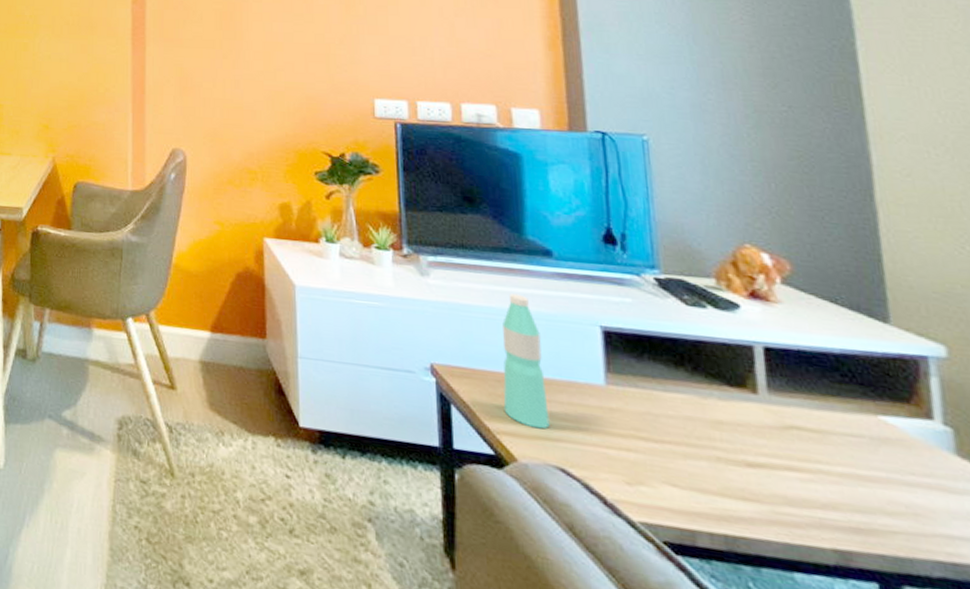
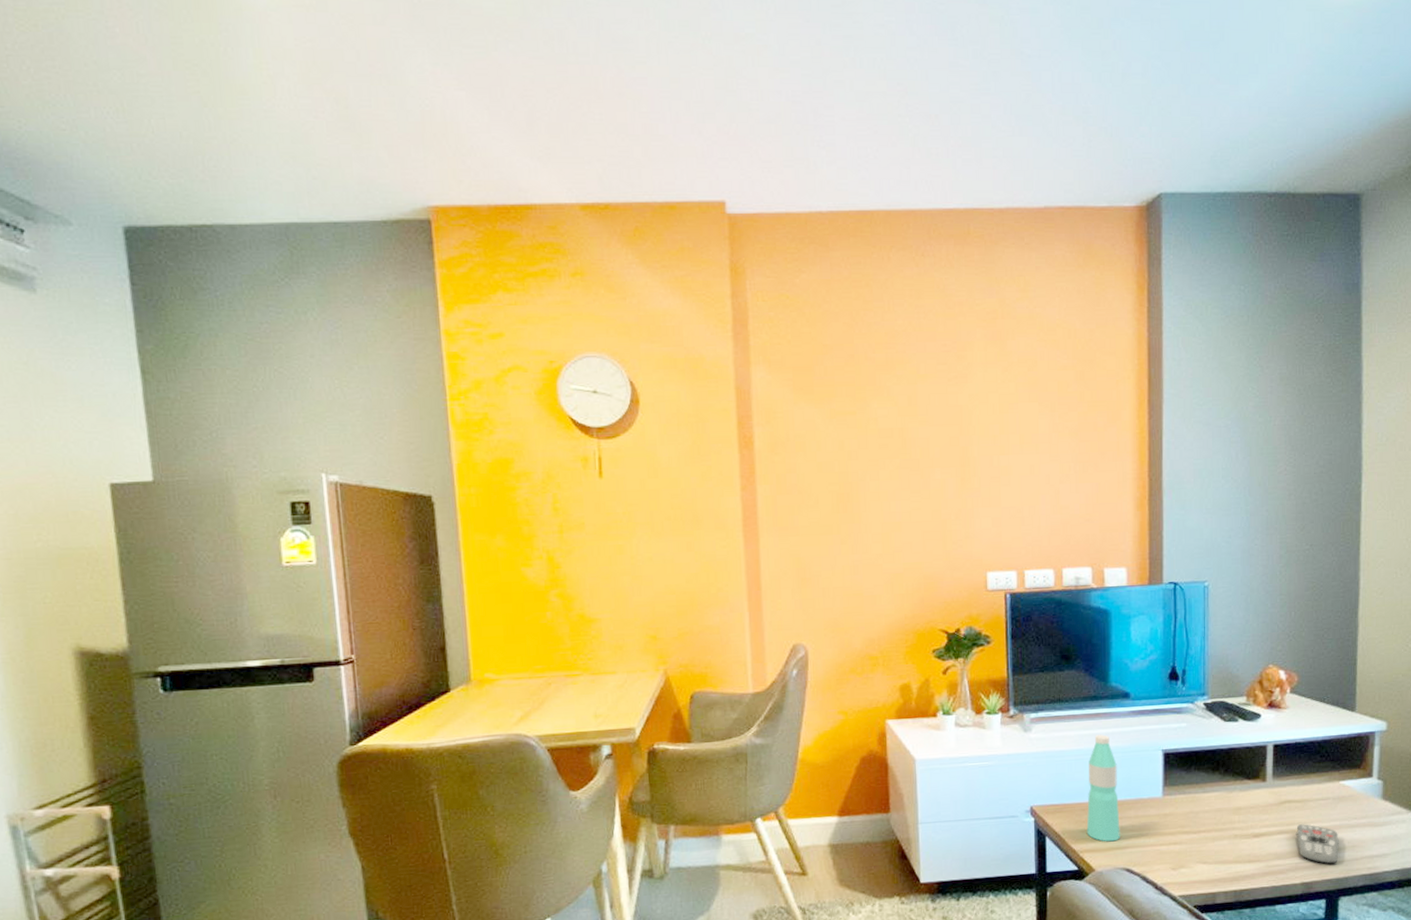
remote control: none [814,463,892,534] -> present [1296,824,1339,865]

